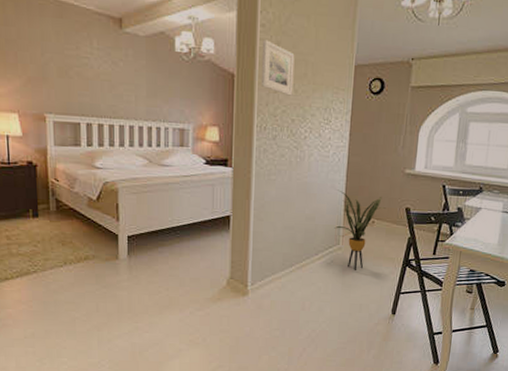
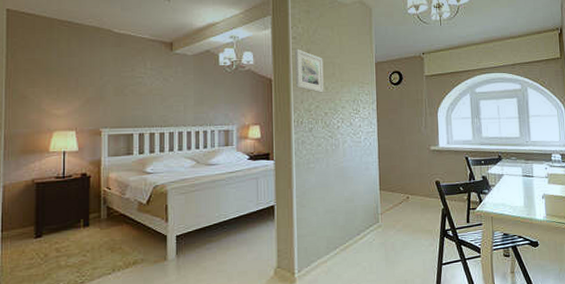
house plant: present [334,189,386,271] -> none [371,171,418,247]

